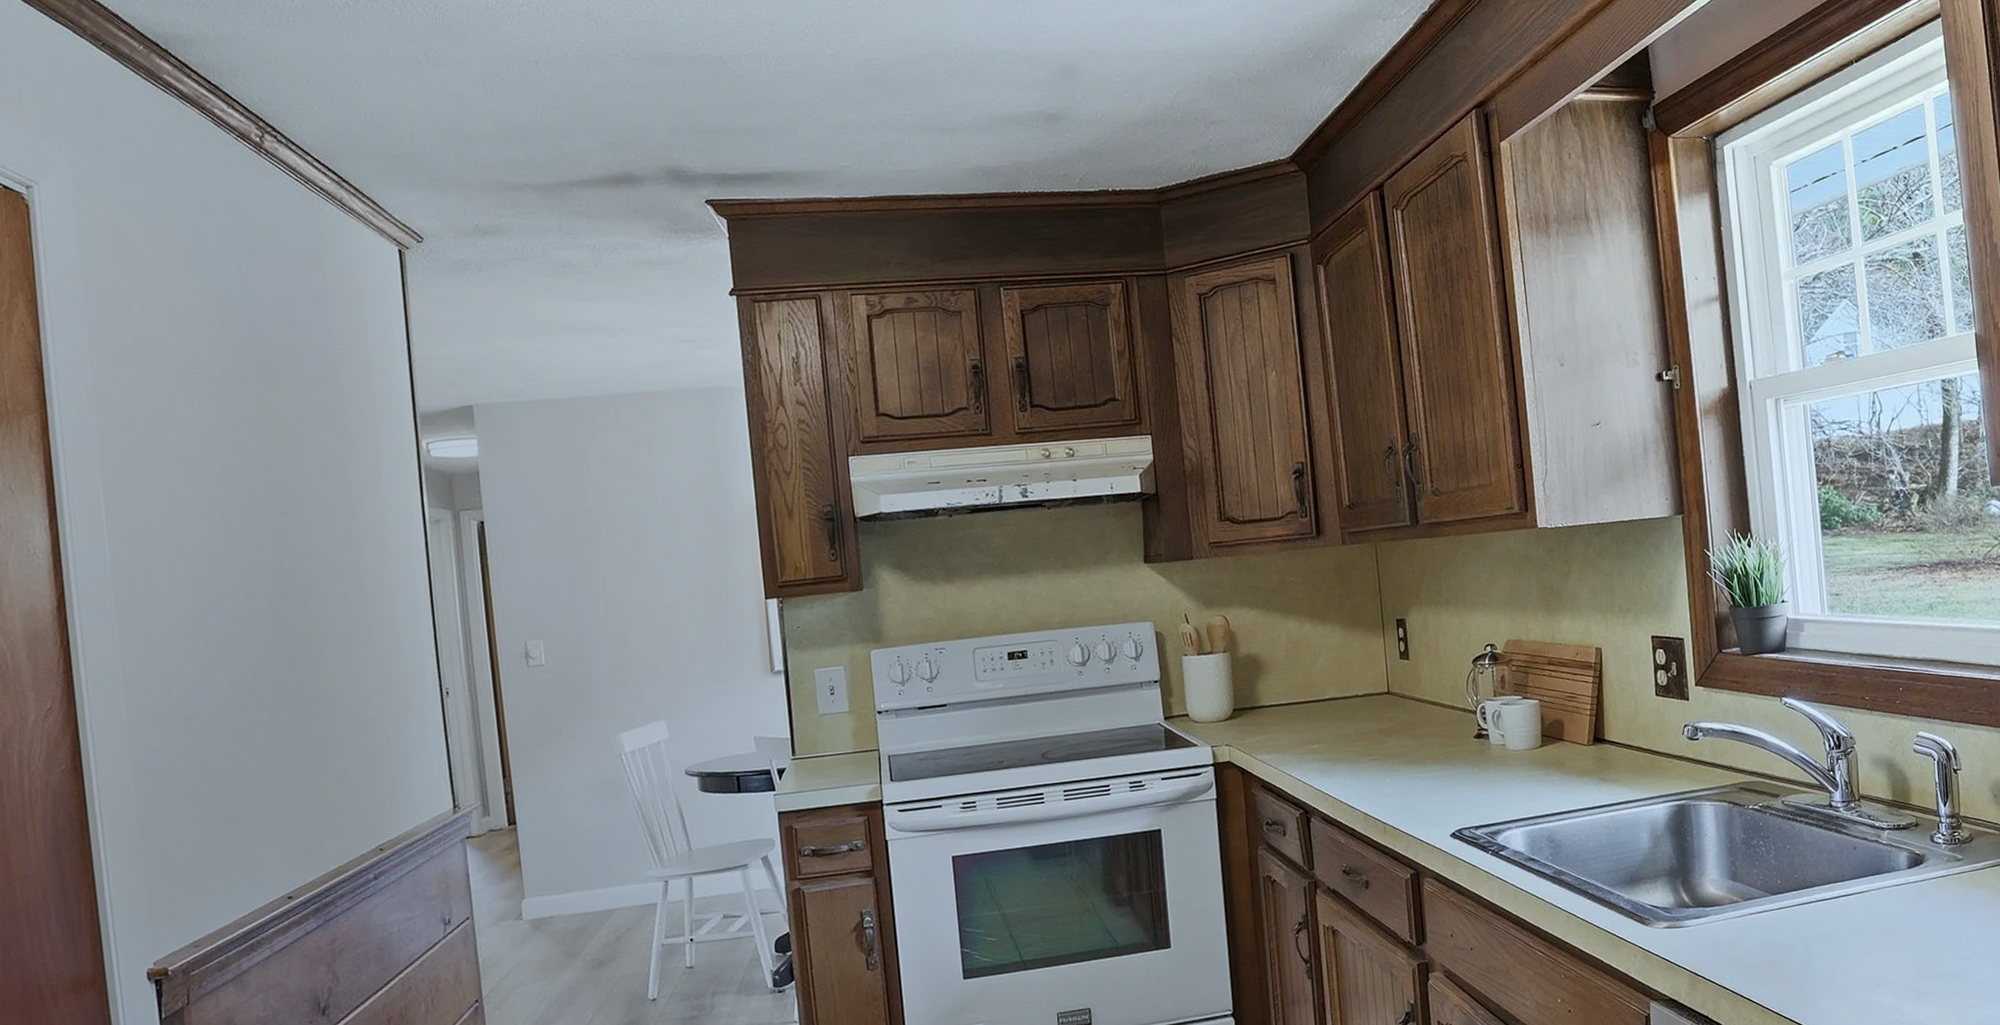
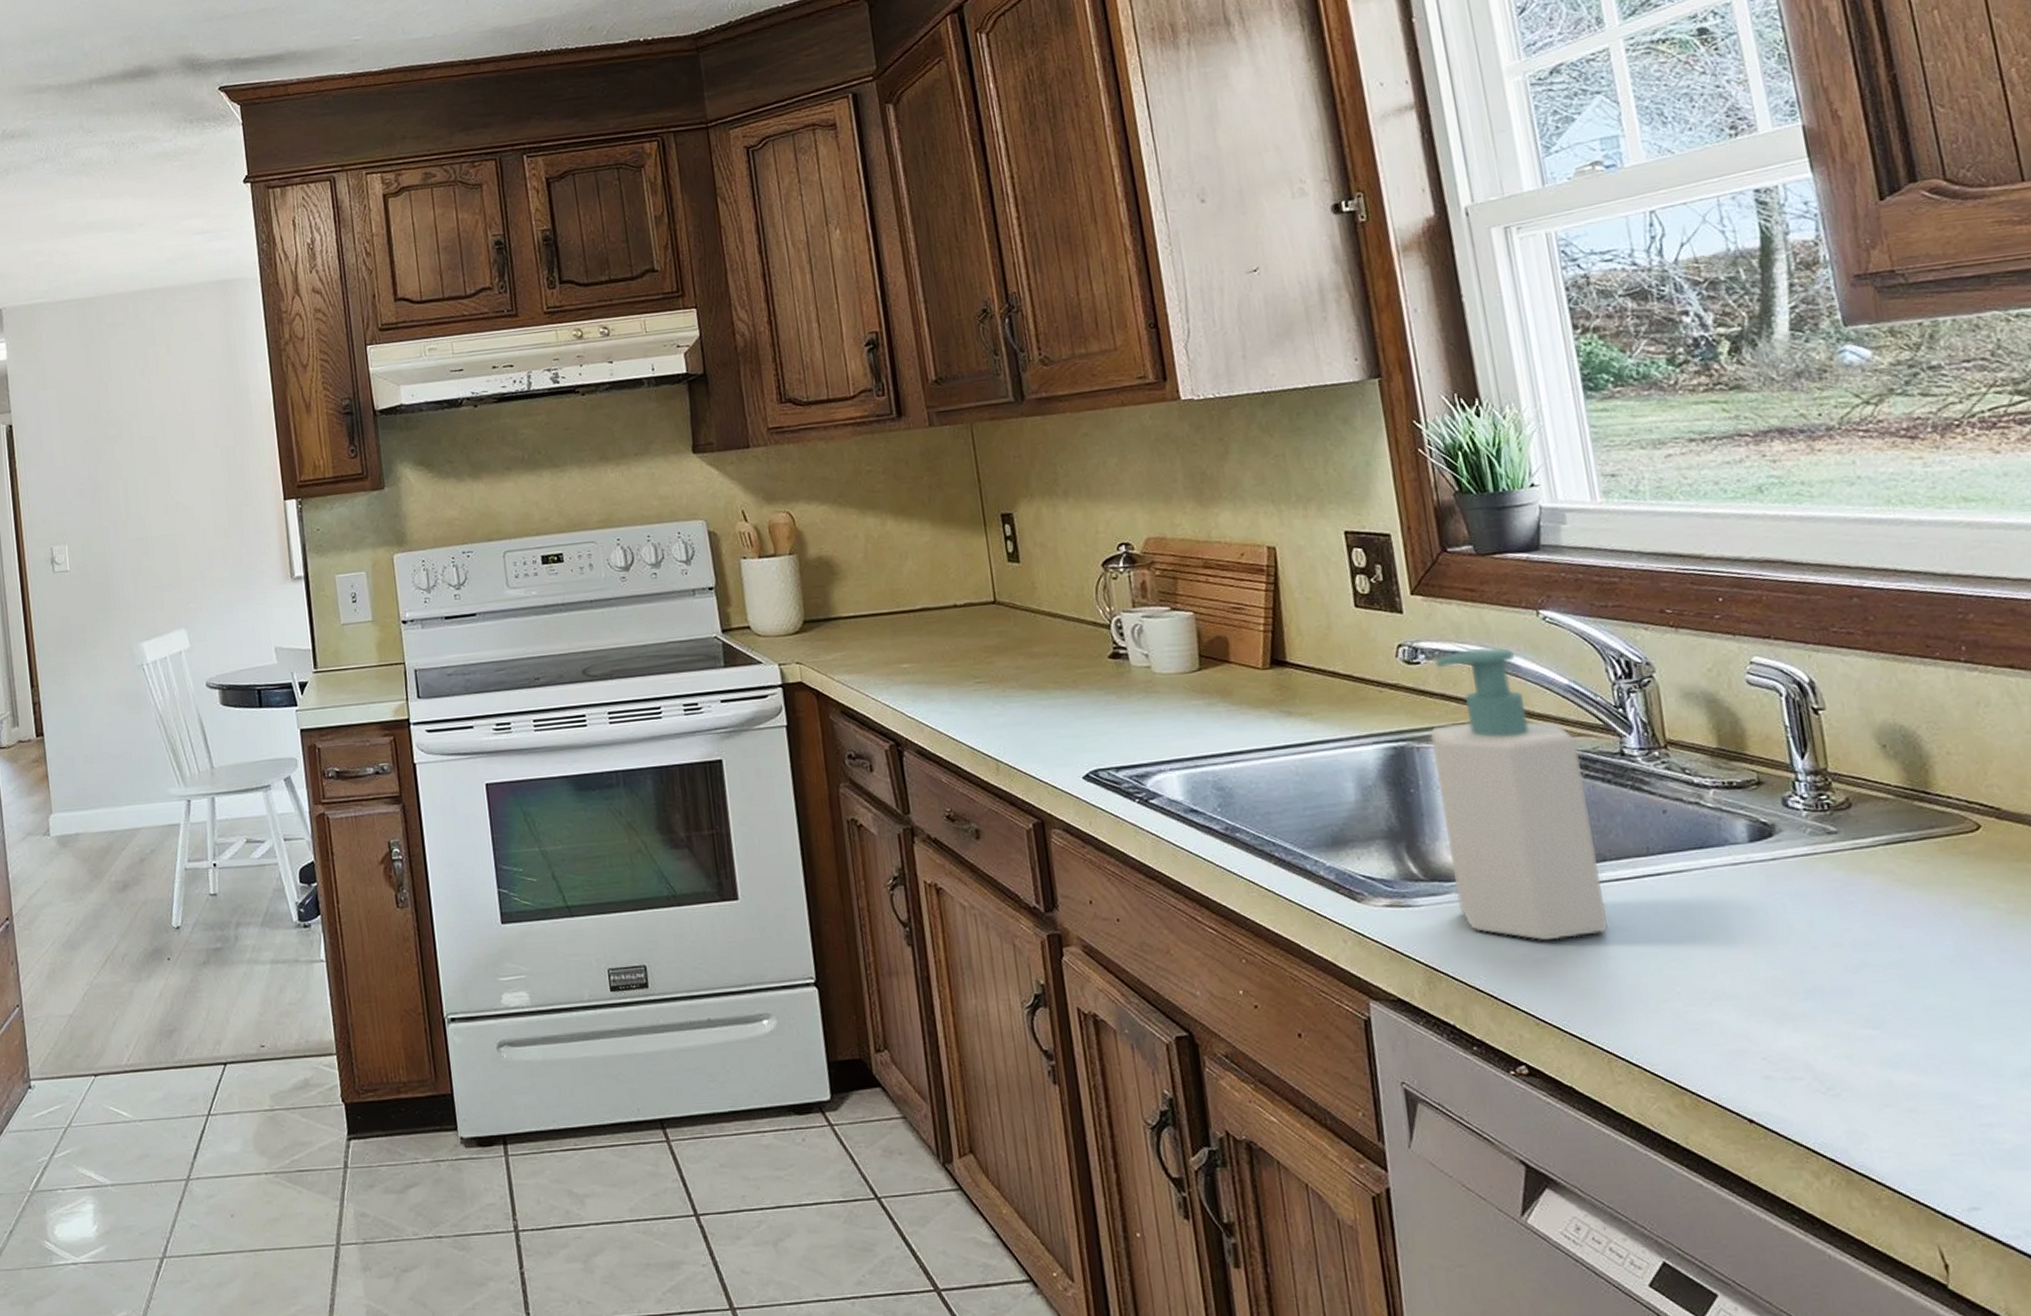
soap bottle: none [1702,726,1814,949] -> present [1429,647,1608,941]

